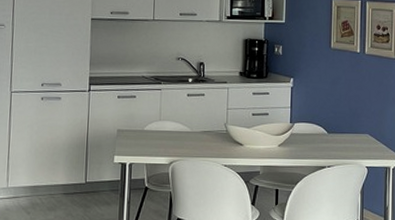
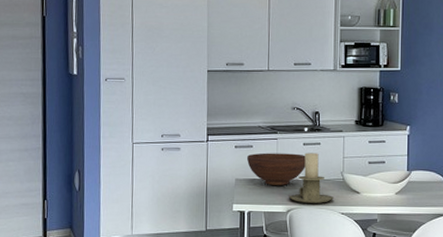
fruit bowl: none [130,103,190,137] -> present [247,153,306,185]
candle holder: none [171,104,217,155] -> present [288,153,333,203]

